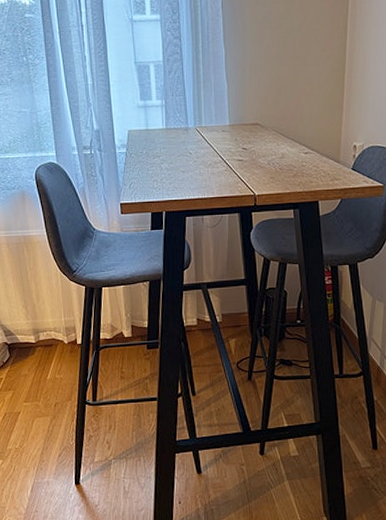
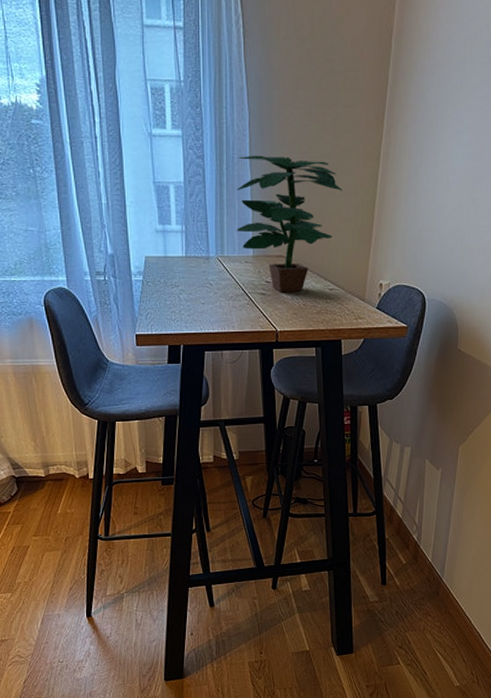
potted plant: none [212,32,313,159] -> present [236,155,343,293]

